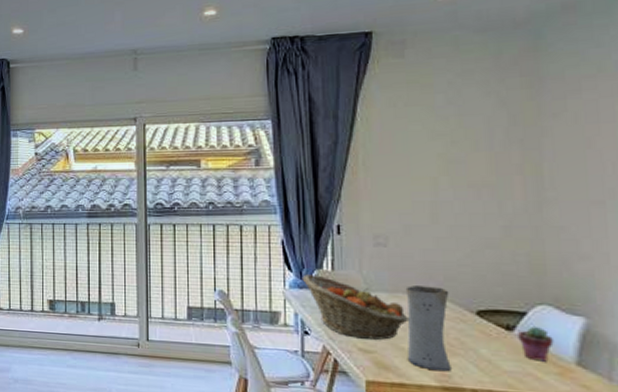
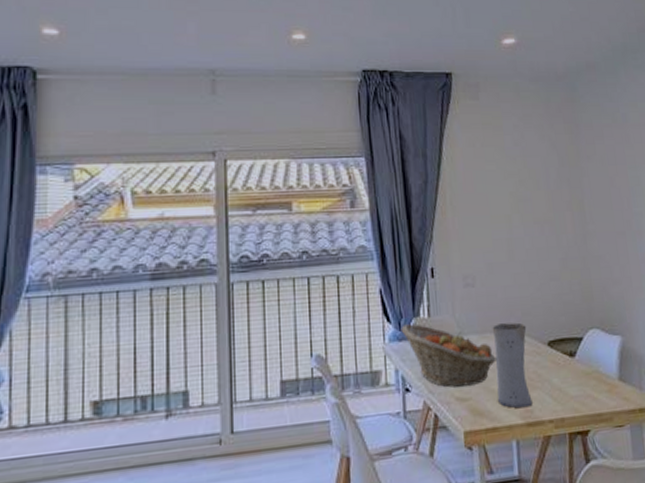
potted succulent: present [518,327,554,362] -> none [578,350,603,382]

